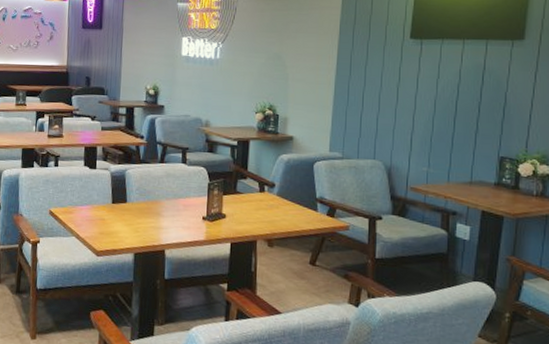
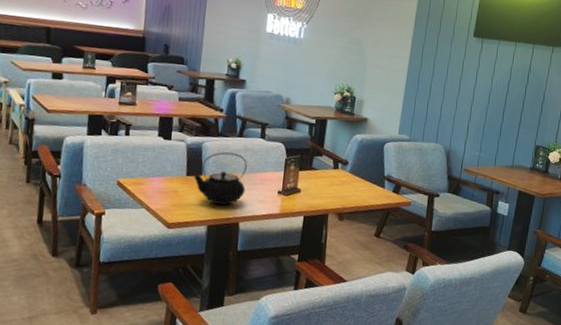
teapot: none [118,179,170,233] -> present [193,152,247,206]

